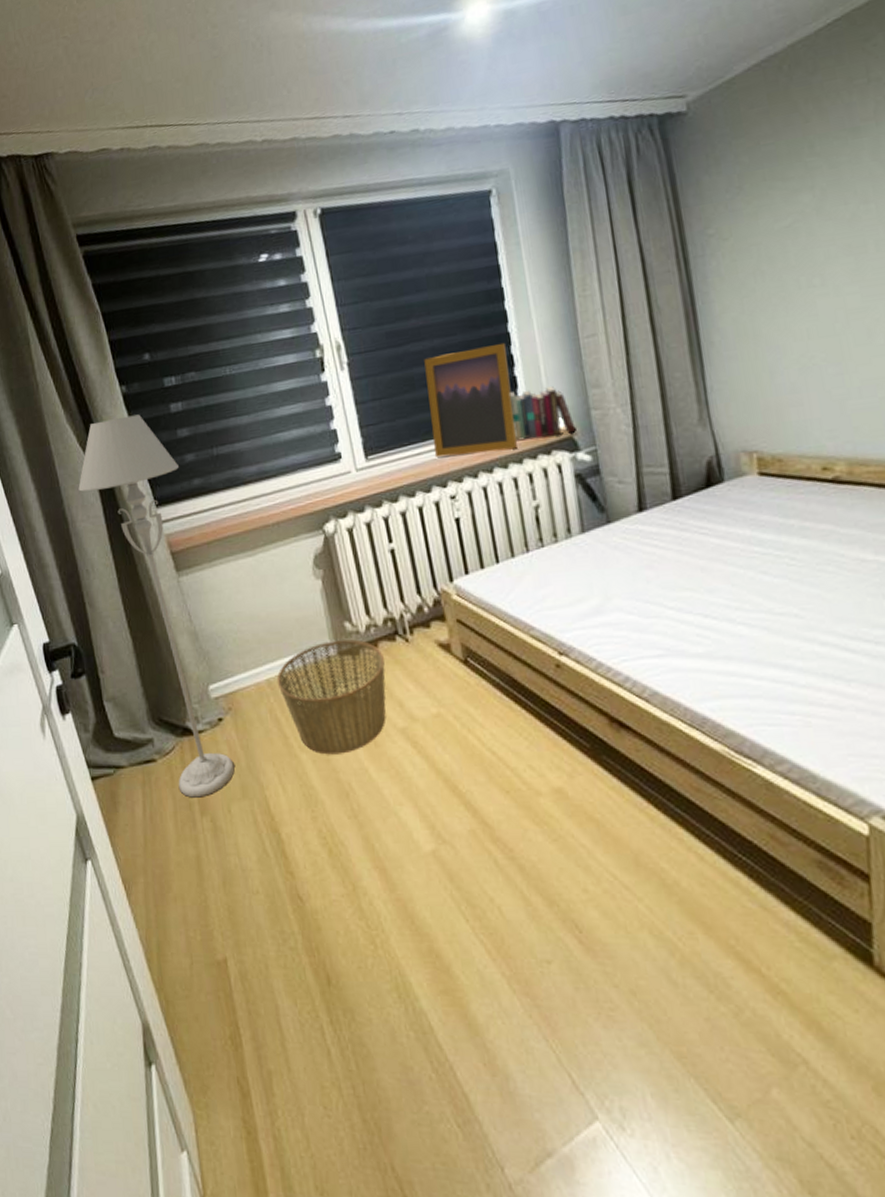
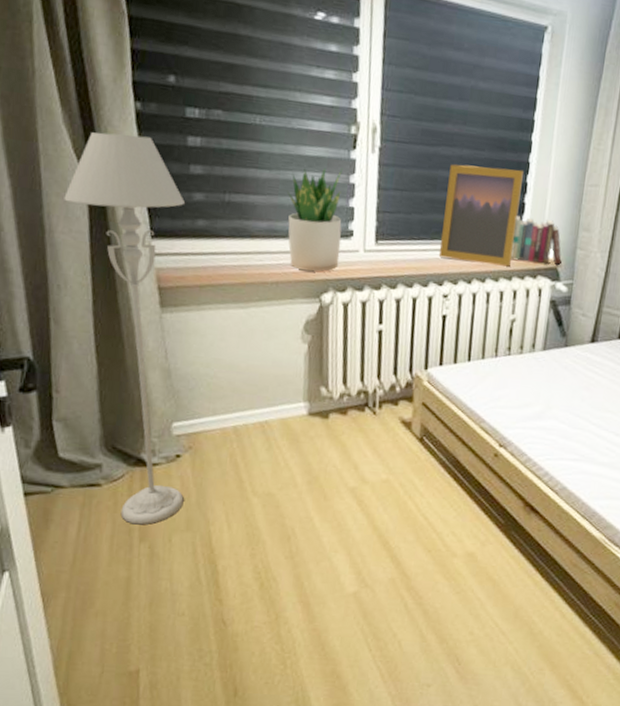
planter: none [268,393,334,506] -> present [287,167,342,273]
basket: present [276,639,386,755] -> none [243,401,350,503]

